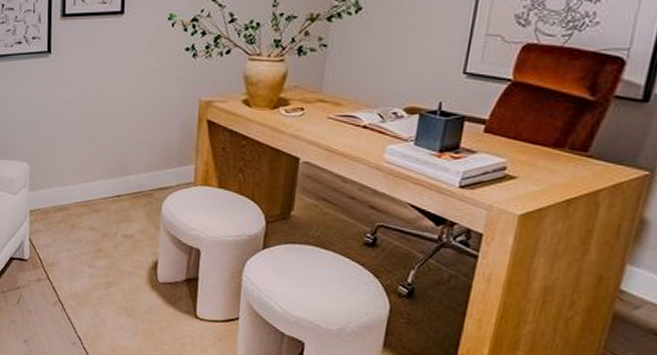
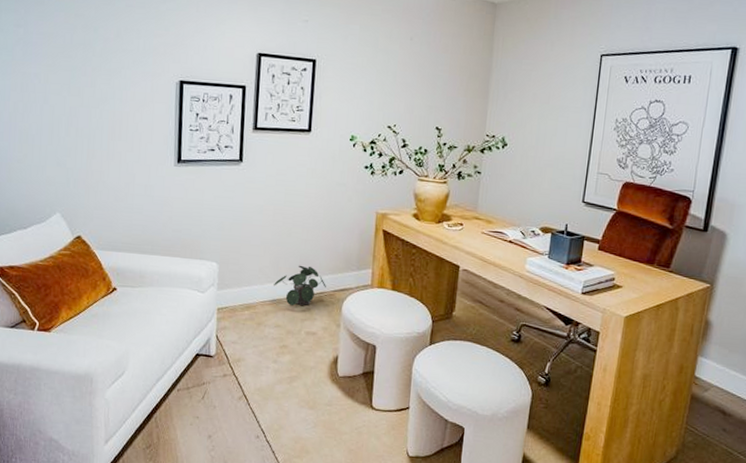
potted plant: none [87,162,144,207] -> present [274,265,326,306]

